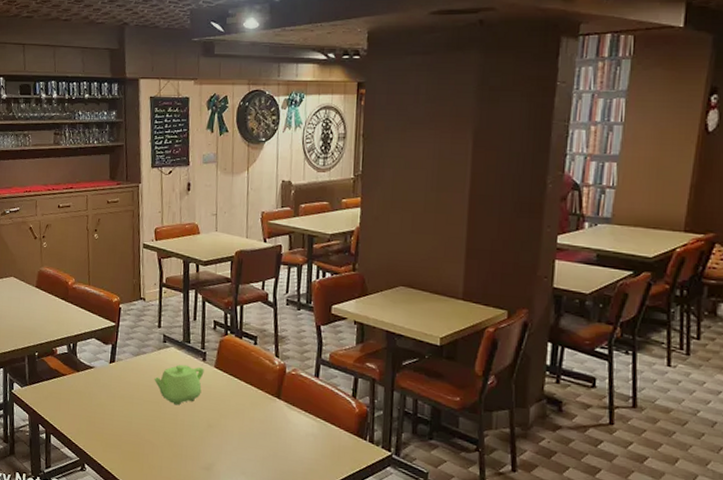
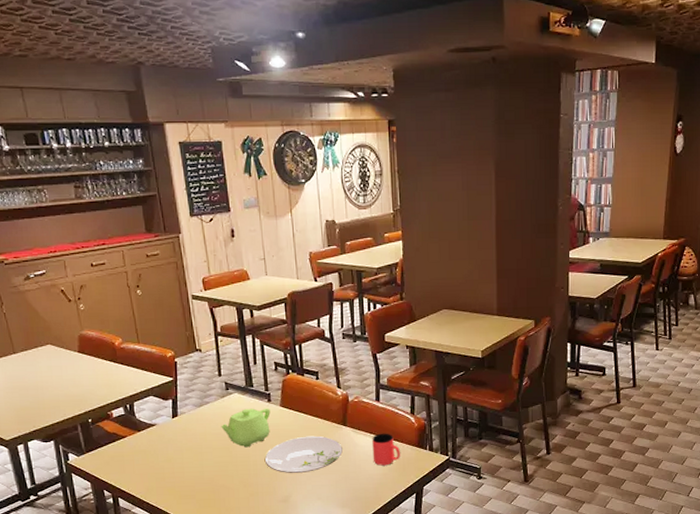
plate: none [192,403,274,443] -> present [264,436,343,473]
cup: none [305,413,336,451] -> present [372,433,400,466]

